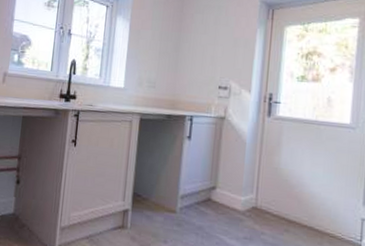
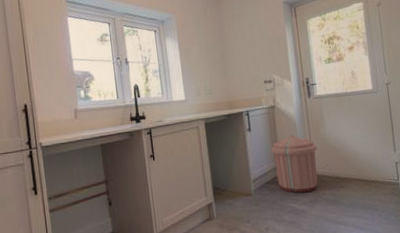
trash can: none [209,155,266,227] -> present [270,135,318,193]

